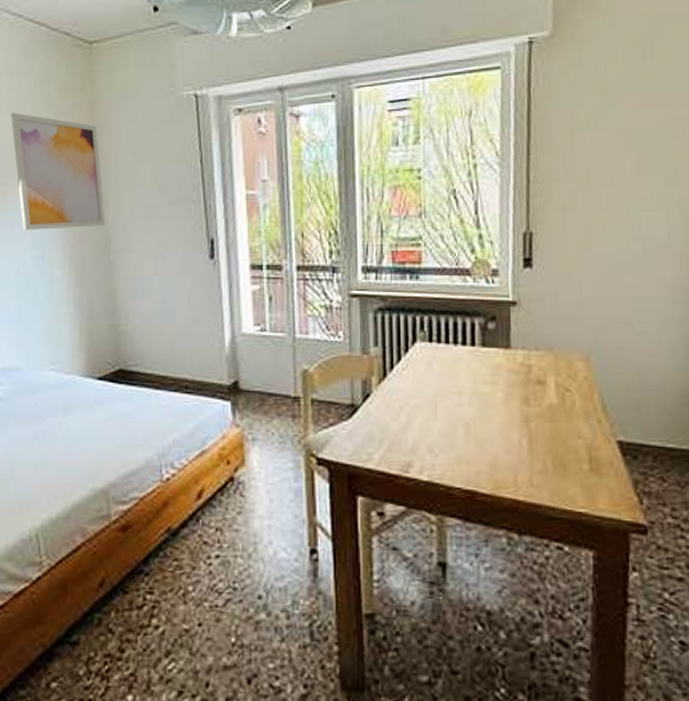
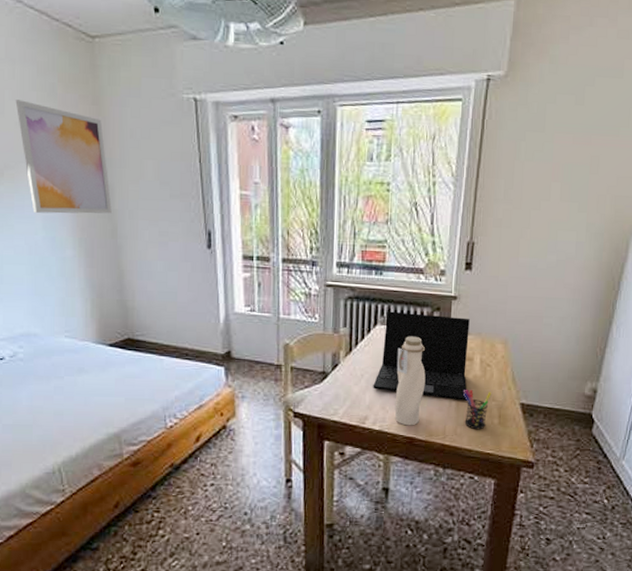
laptop: none [416,324,544,440] -> present [373,311,470,402]
water bottle: none [444,354,485,475] -> present [394,336,426,426]
pen holder: none [537,424,576,480] -> present [463,390,492,430]

